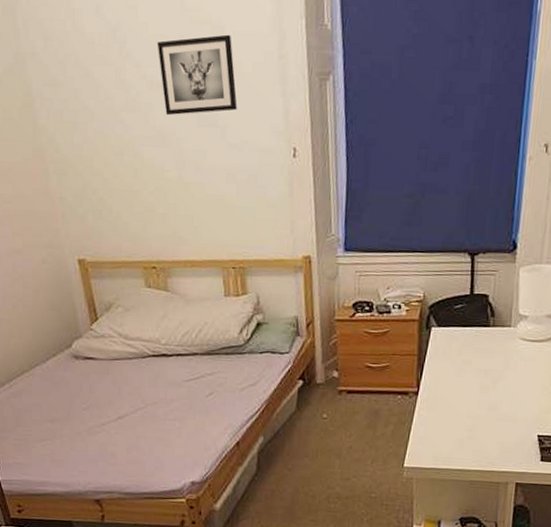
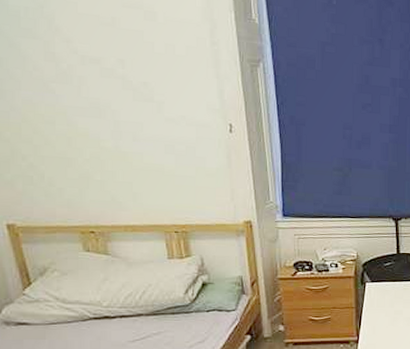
wall art: present [157,34,237,116] -> none [87,19,173,89]

